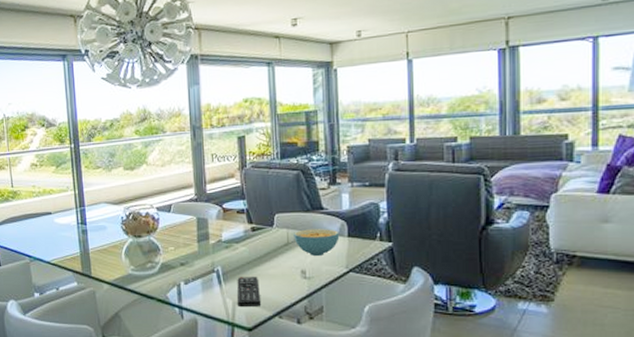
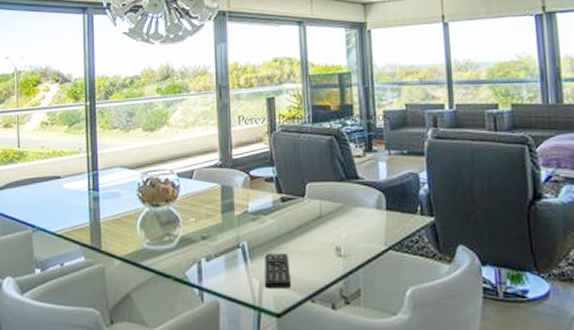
cereal bowl: present [294,229,340,256] -> none [327,201,377,231]

